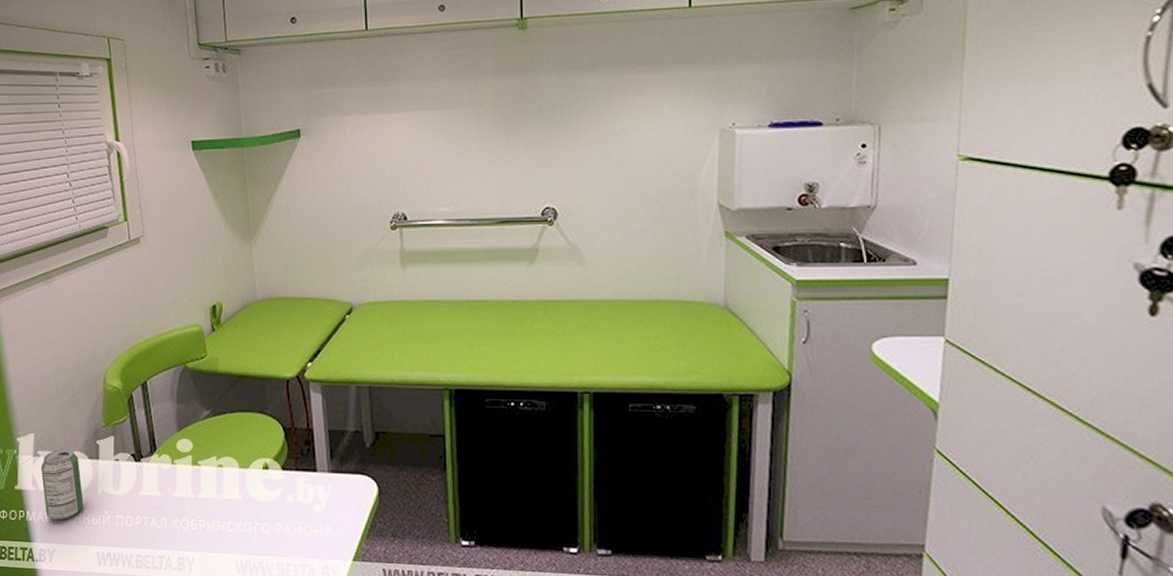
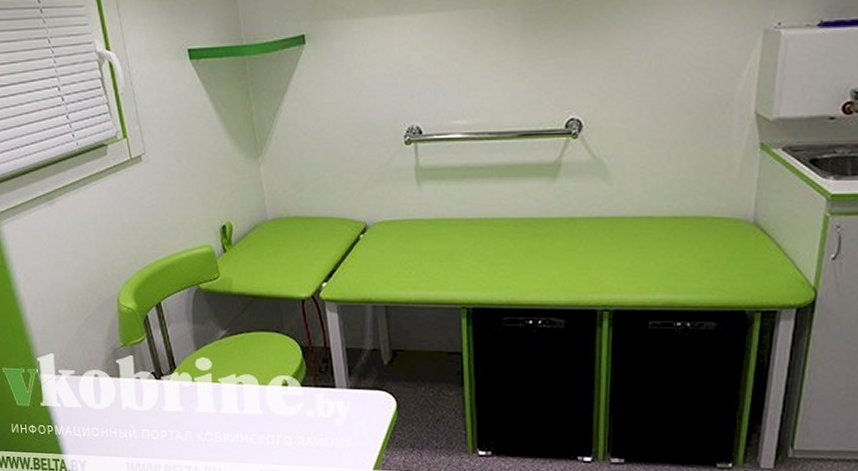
beverage can: present [40,448,84,521] -> none [63,367,109,435]

